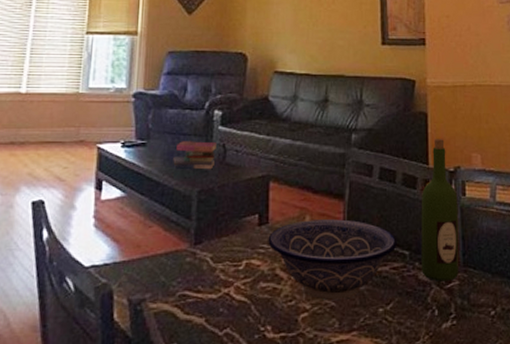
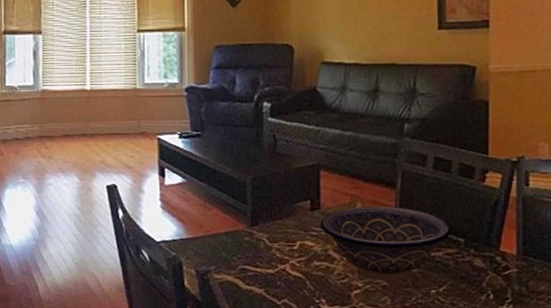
books: present [173,141,216,170] -> none [227,132,267,159]
wine bottle: present [421,139,459,282] -> none [477,128,520,268]

